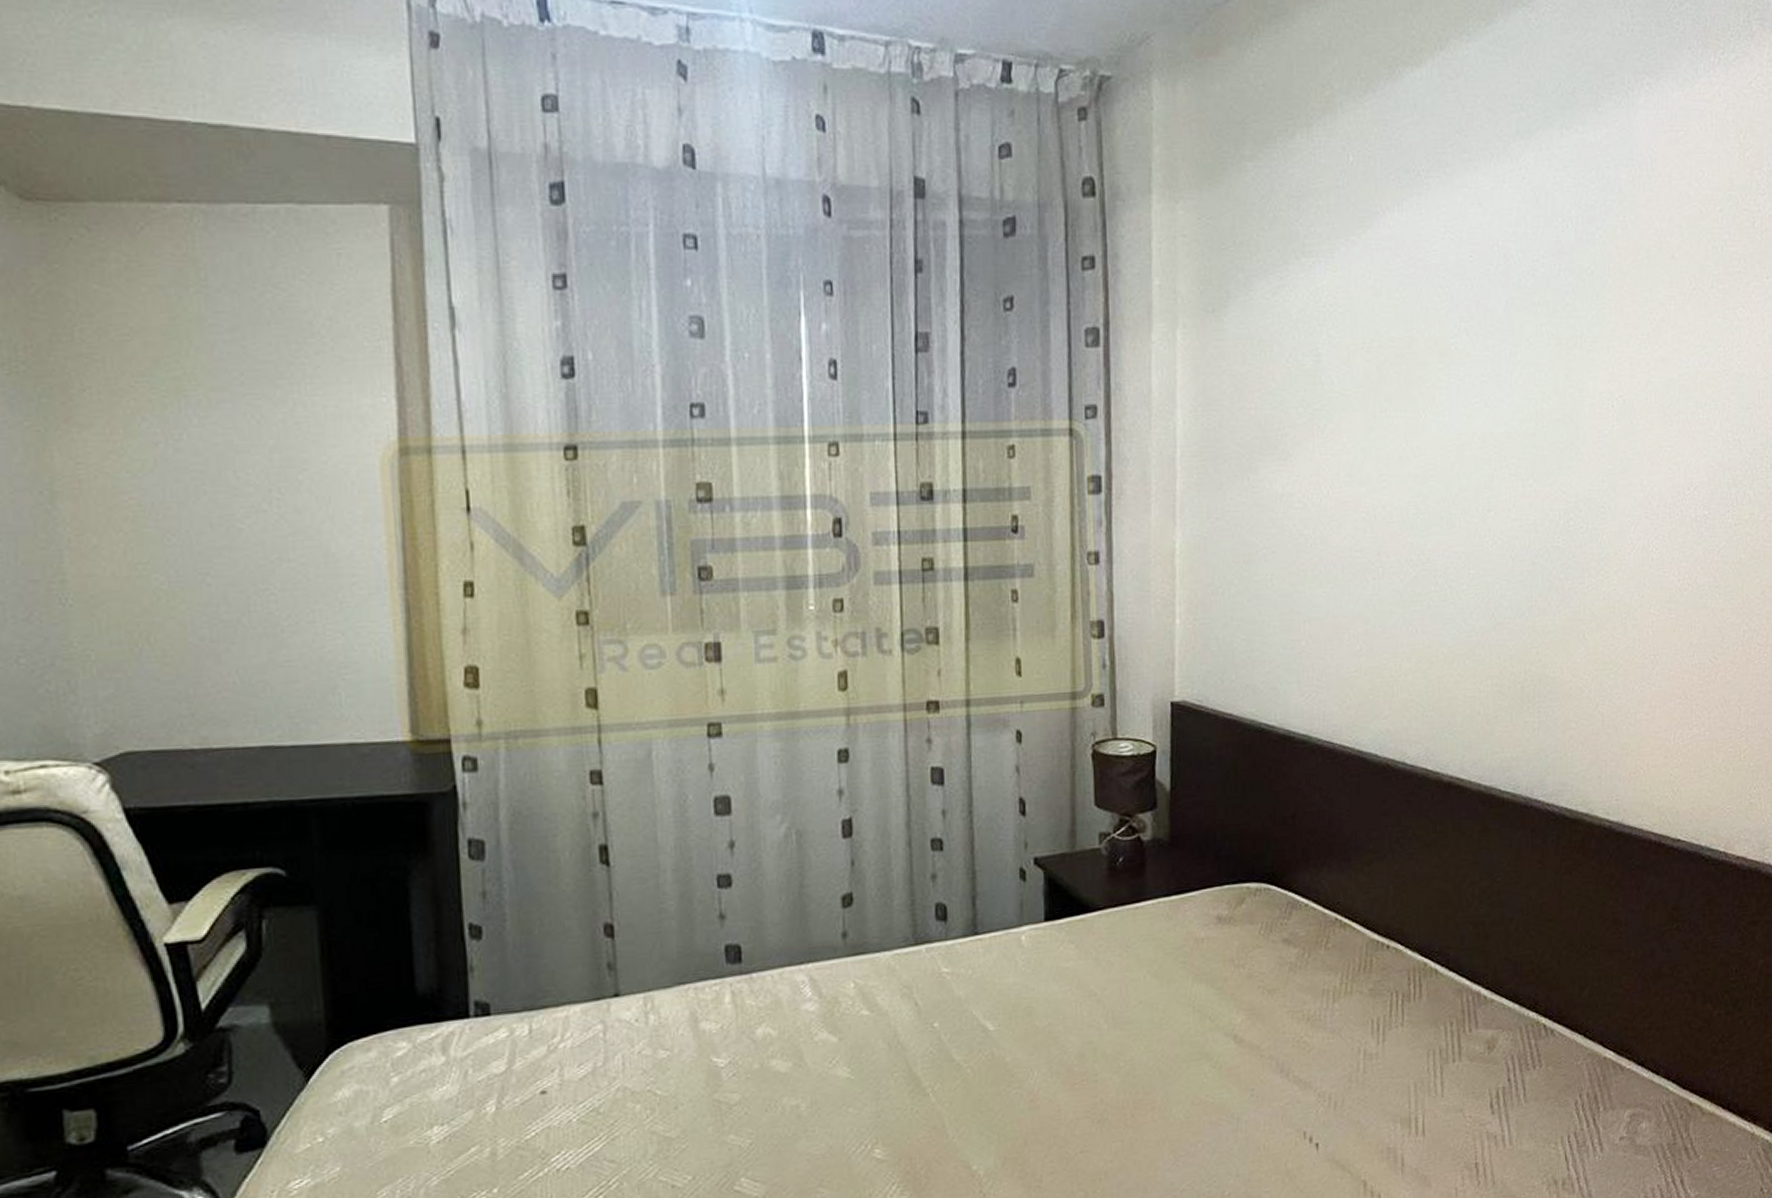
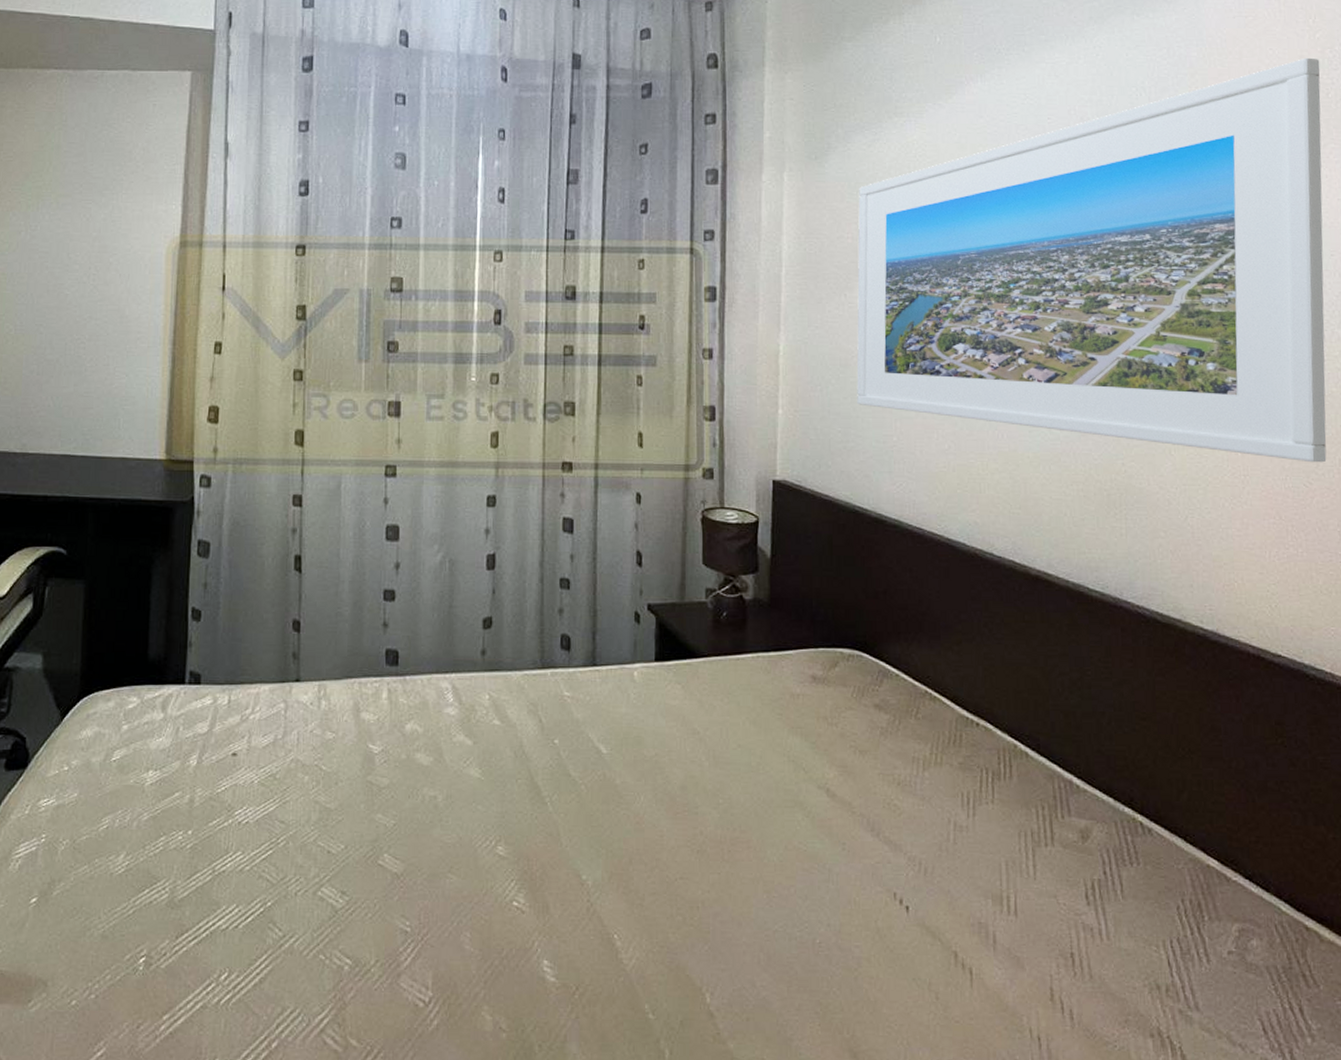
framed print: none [1261,180,1748,636] -> present [856,57,1327,463]

